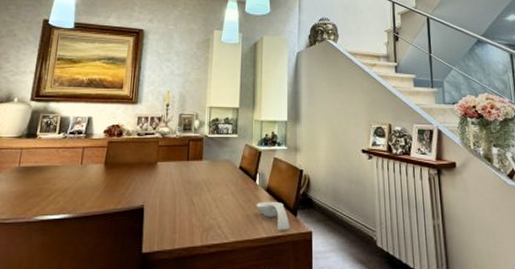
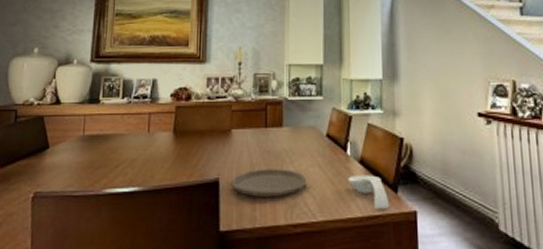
plate: none [154,197,221,221] -> present [231,169,307,197]

